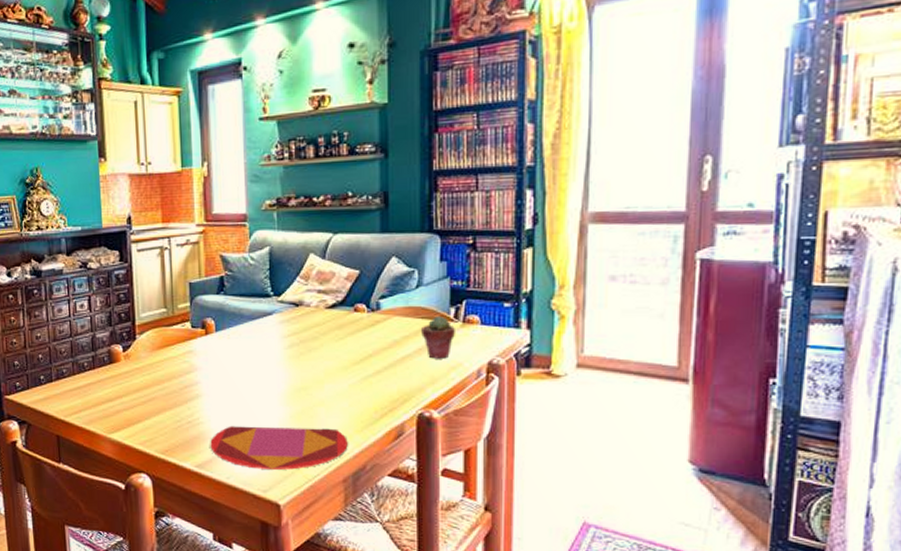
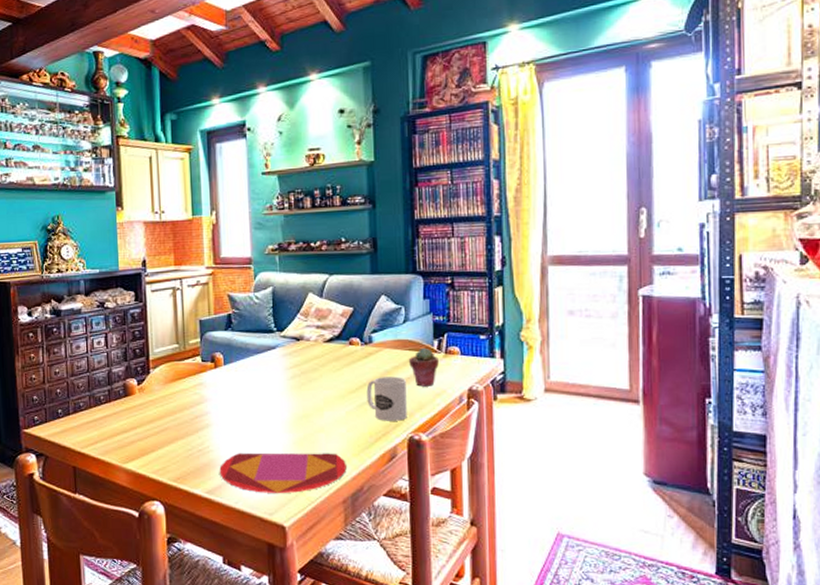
mug: none [372,347,417,396] -> present [366,376,407,421]

